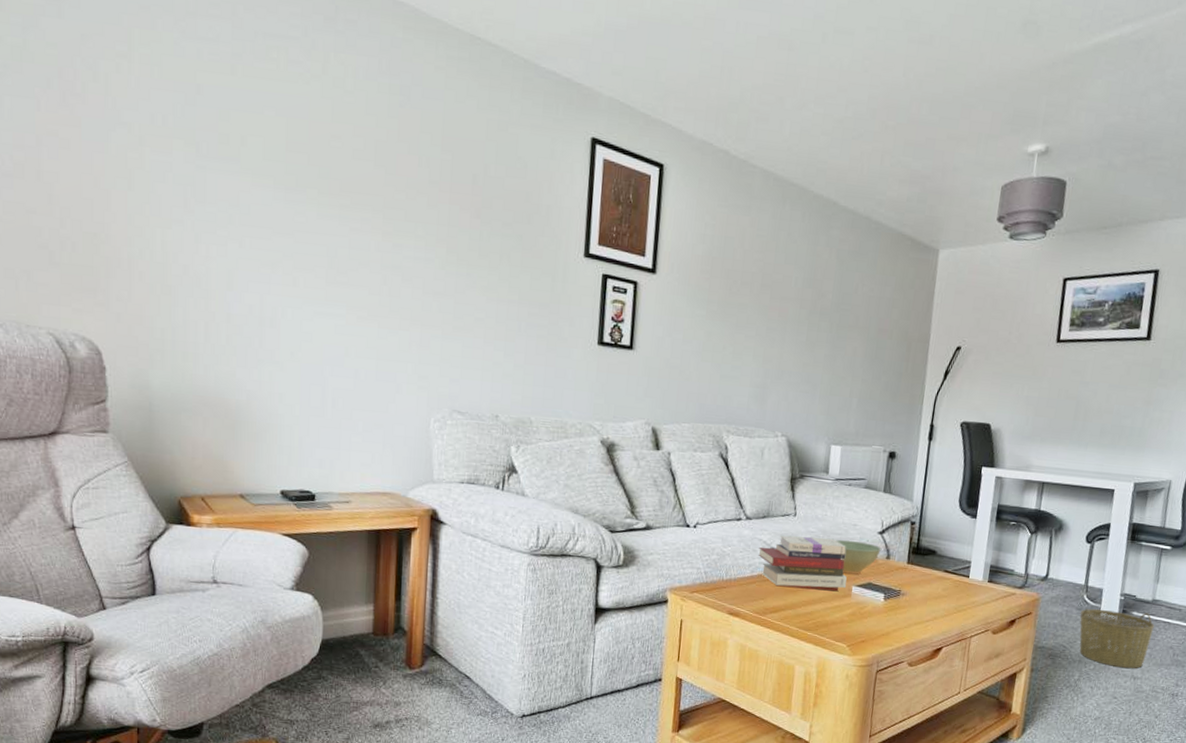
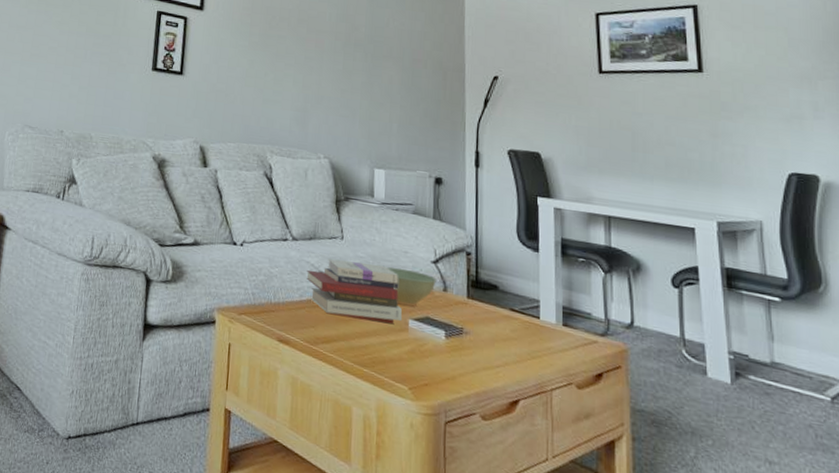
basket: present [1079,609,1154,669] -> none [681,367,781,450]

